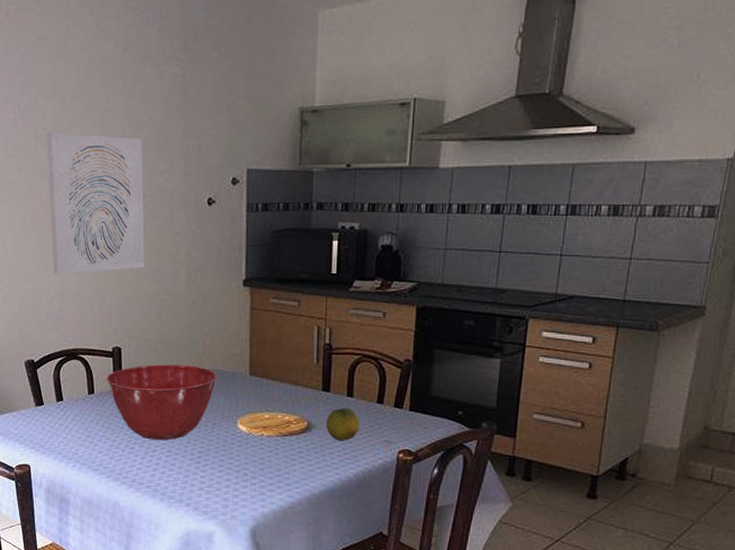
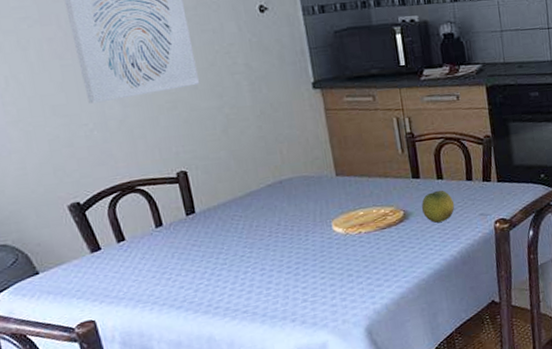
mixing bowl: present [106,364,217,441] -> none [175,176,302,262]

